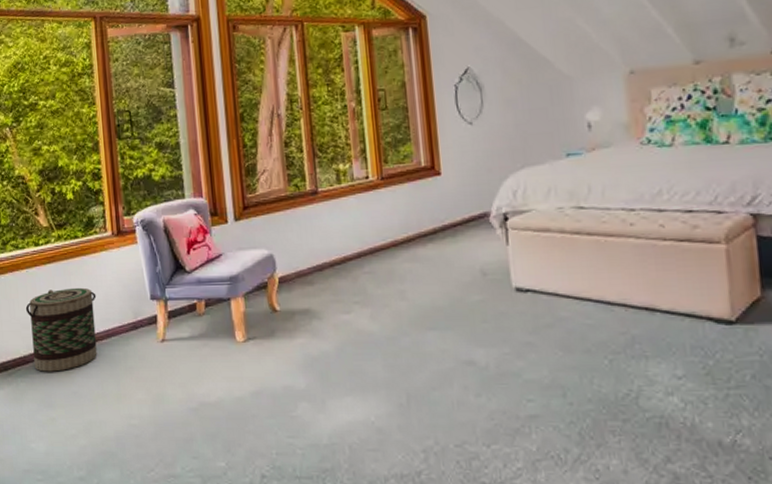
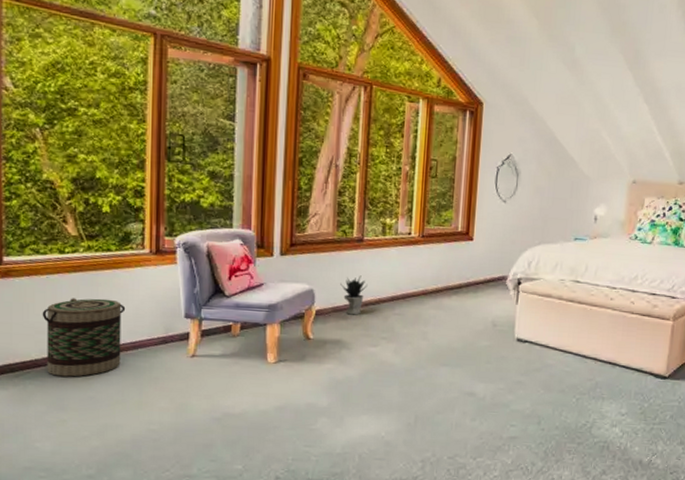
potted plant: none [300,232,330,279] -> present [340,275,368,315]

